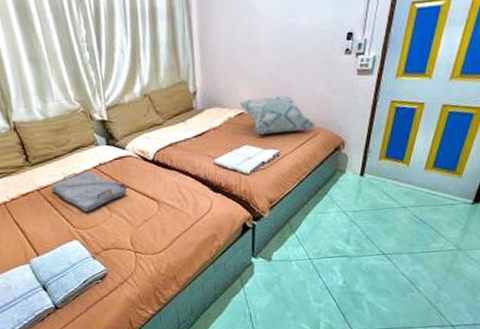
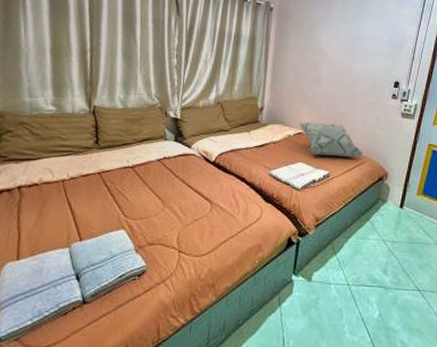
serving tray: present [50,172,128,212] -> none [111,162,187,202]

